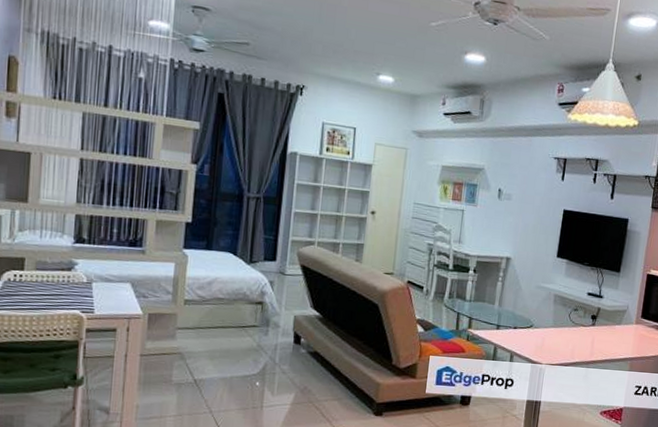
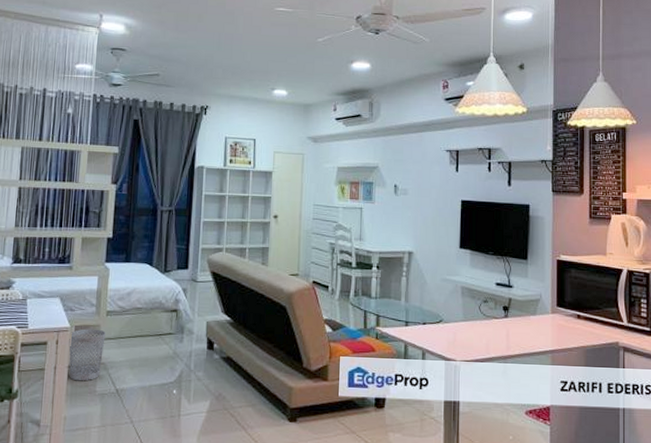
wastebasket: none [141,317,183,371] -> present [69,329,106,381]

